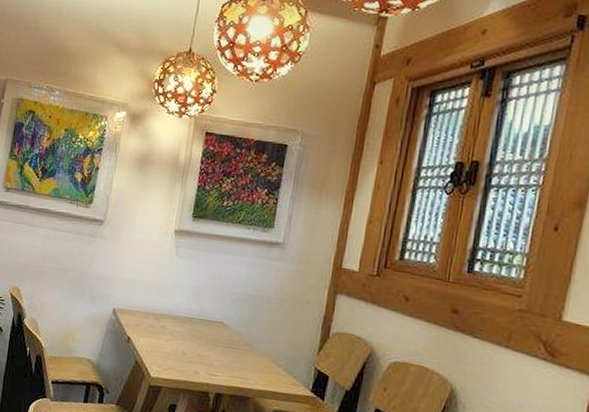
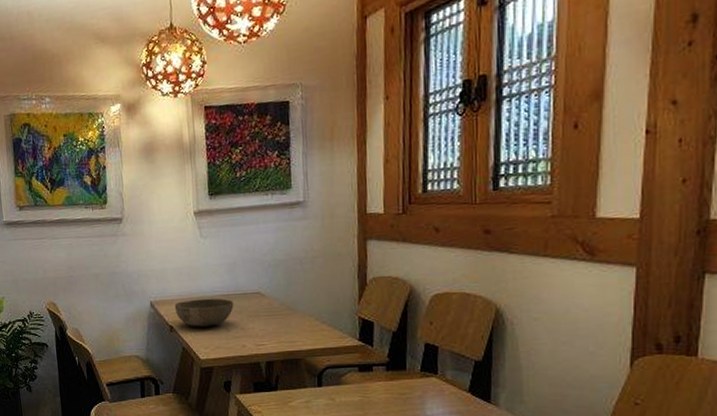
bowl: none [136,314,195,346] -> present [174,298,234,327]

